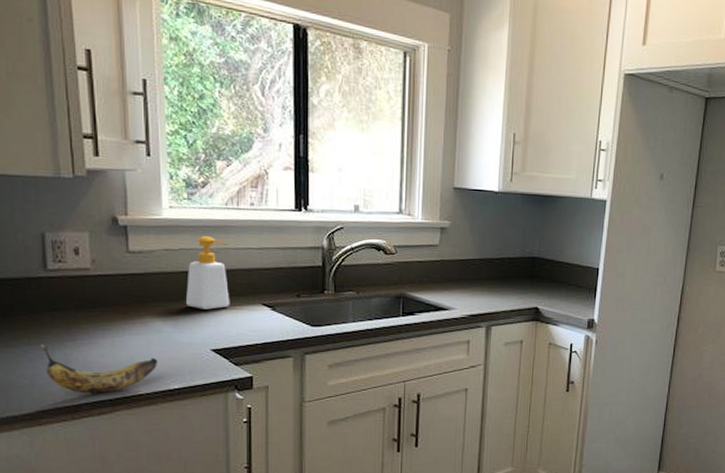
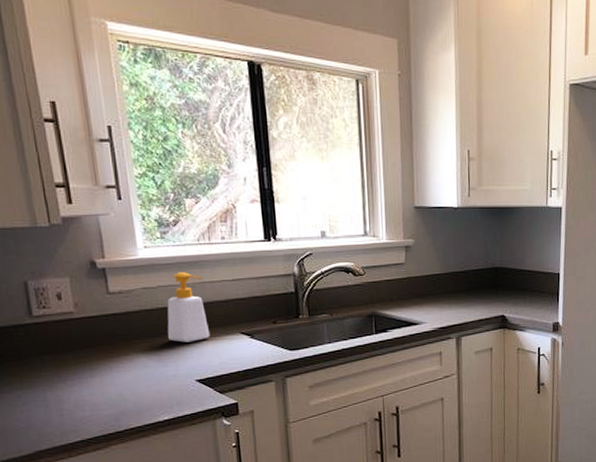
banana: present [40,345,157,394] -> none [32,388,146,432]

